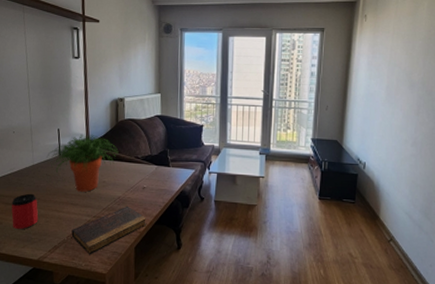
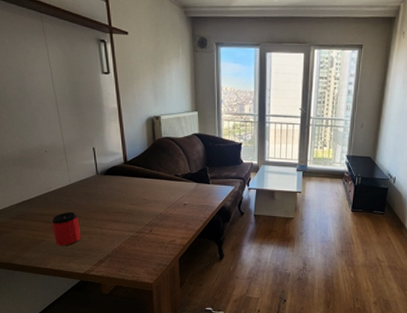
potted plant: present [47,133,119,192] -> none [84,152,158,209]
book: present [71,205,147,255] -> none [116,221,190,267]

